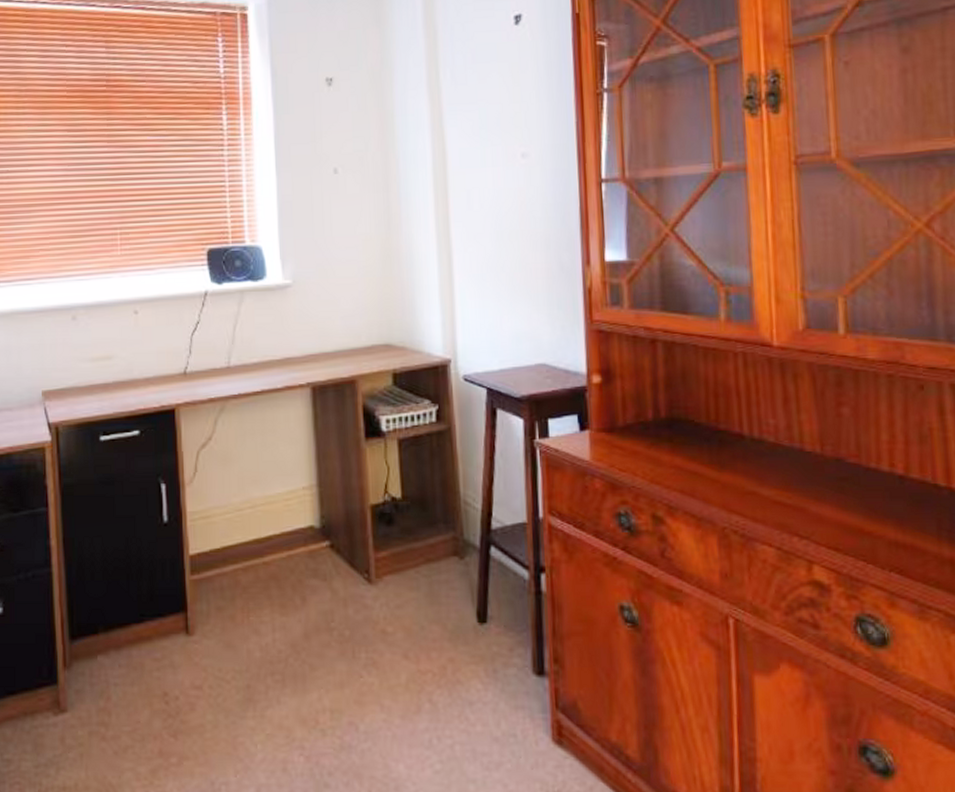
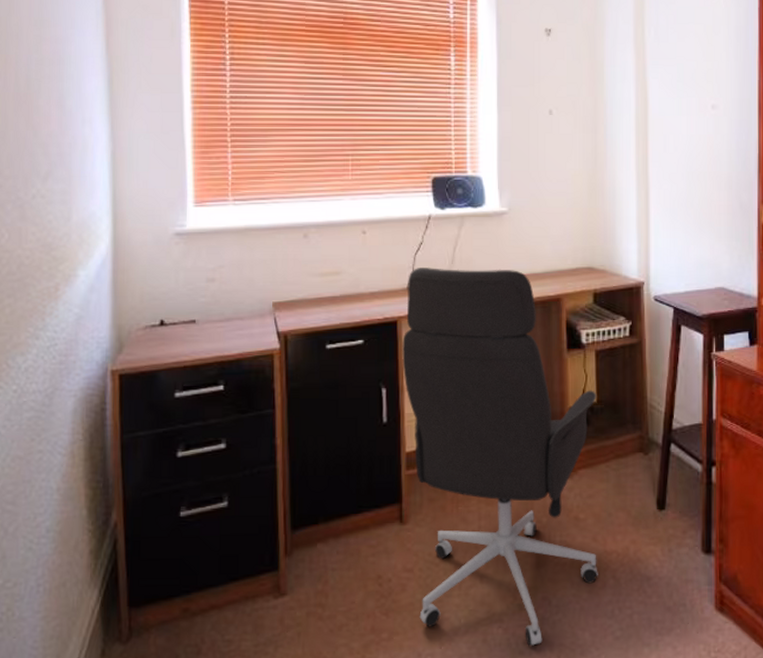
office chair: none [181,349,412,779] -> present [402,268,598,647]

